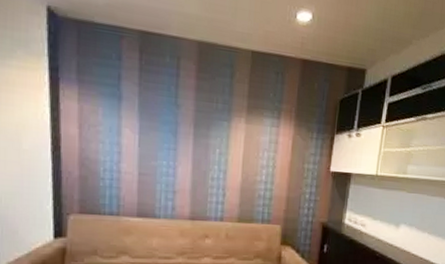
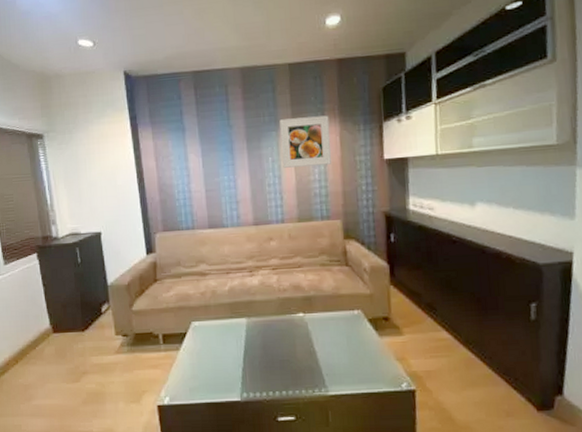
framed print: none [230,110,285,168] -> present [279,115,332,168]

